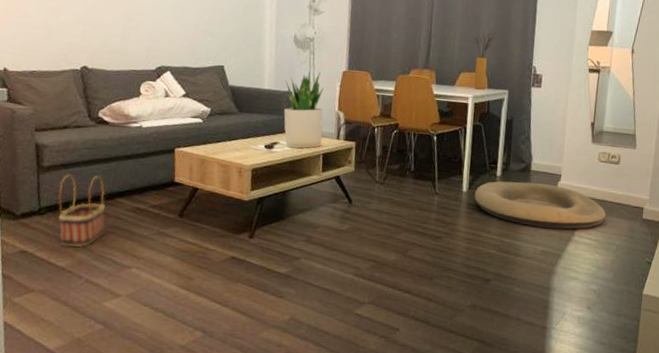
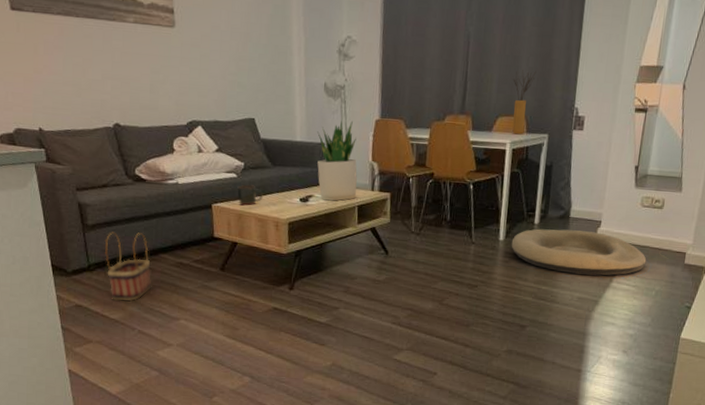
mug: none [201,130,228,151] -> present [237,184,263,206]

